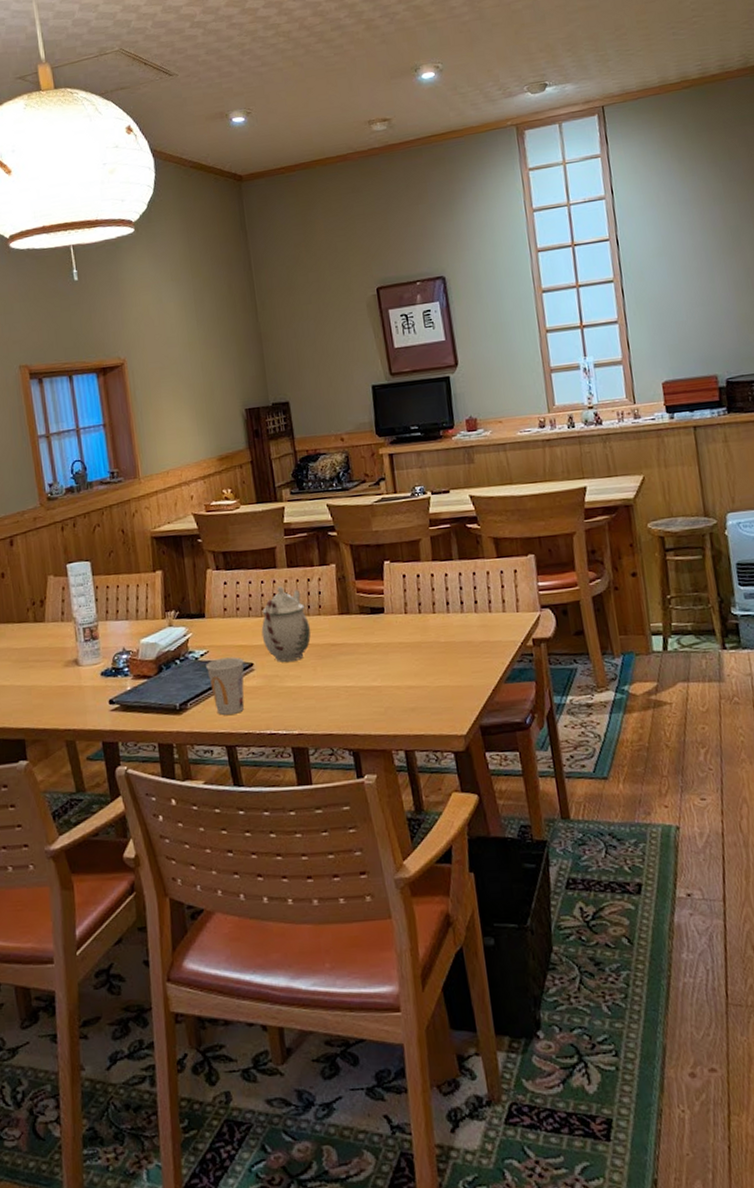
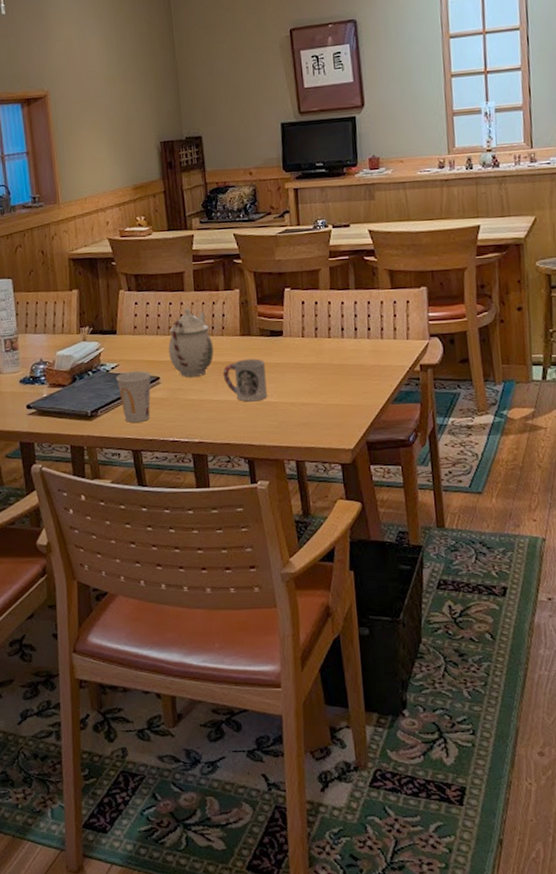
cup: none [321,639,371,687] -> present [222,358,267,402]

